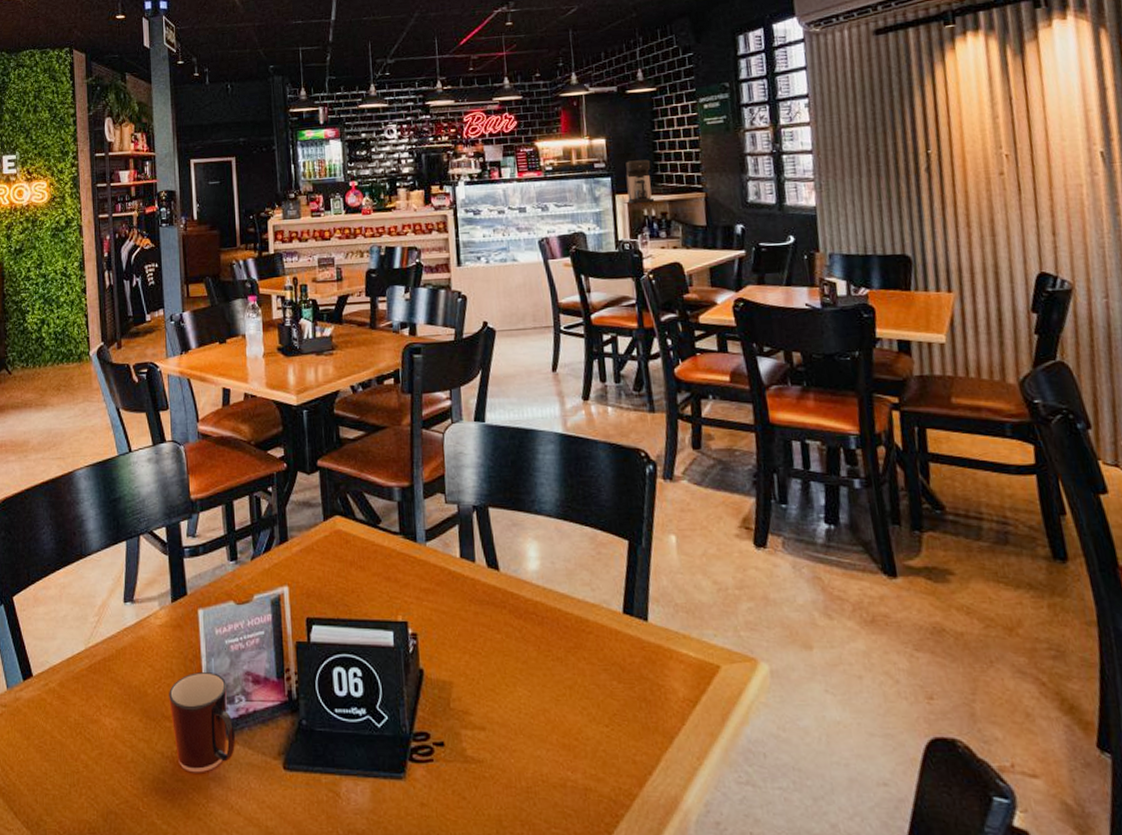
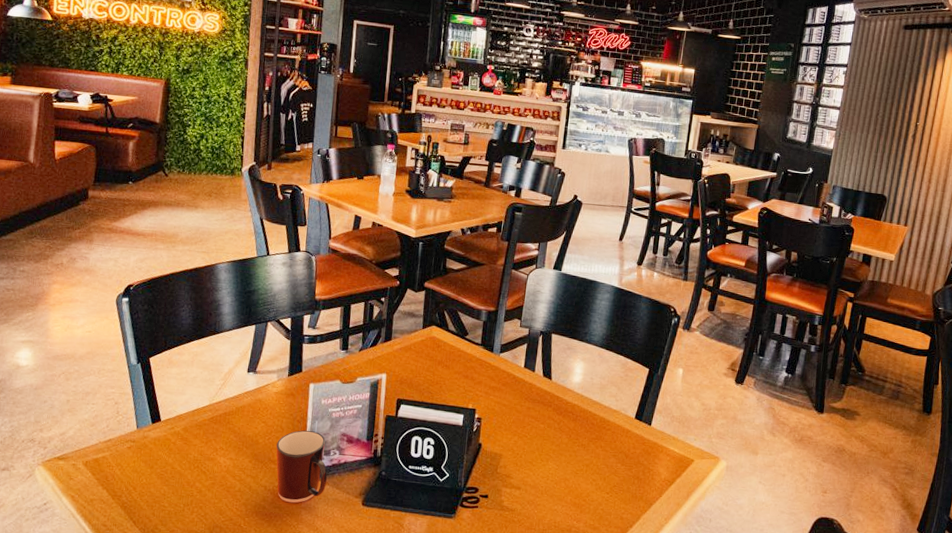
coffee maker: present [626,159,655,205] -> none [701,90,724,126]

